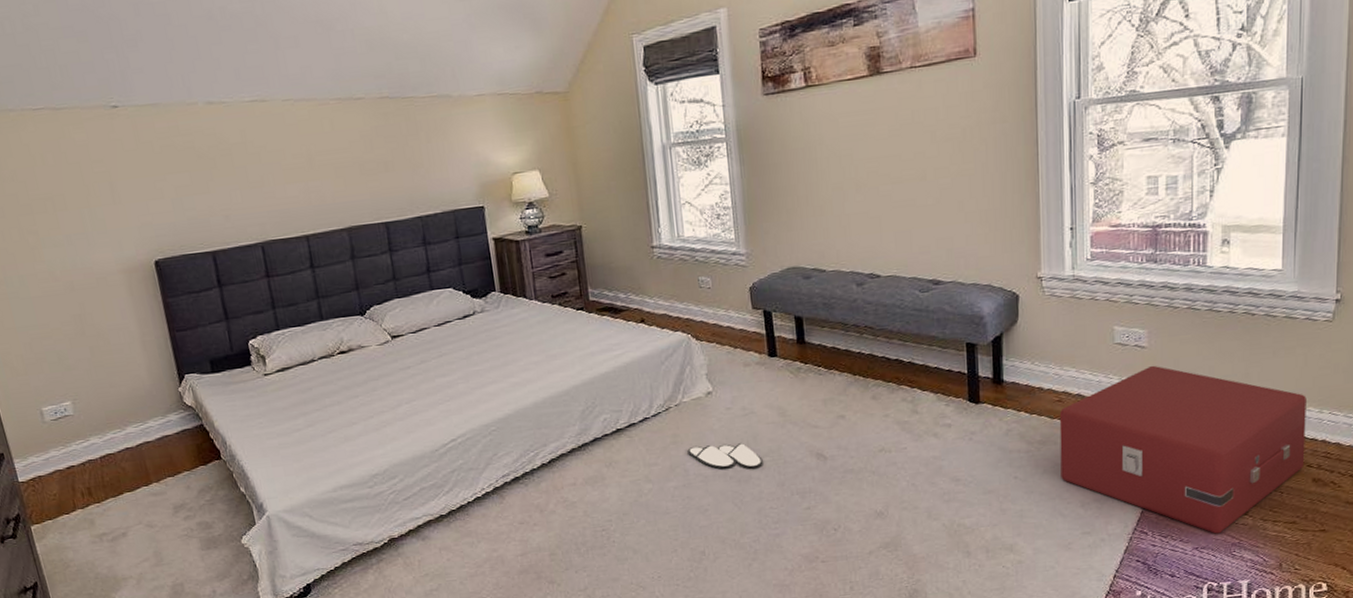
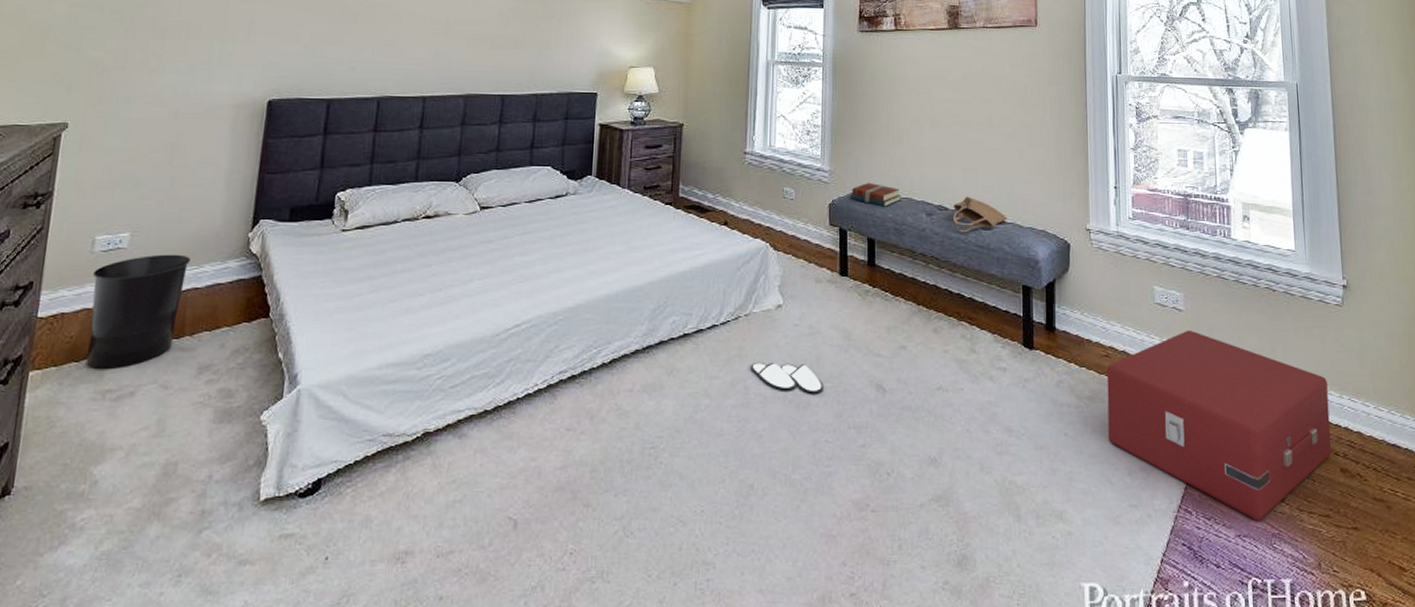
waste bin: none [52,414,144,518] -> present [85,254,190,369]
books: none [772,259,827,283] -> present [851,182,901,207]
tote bag: none [885,259,948,299] -> present [952,196,1008,233]

